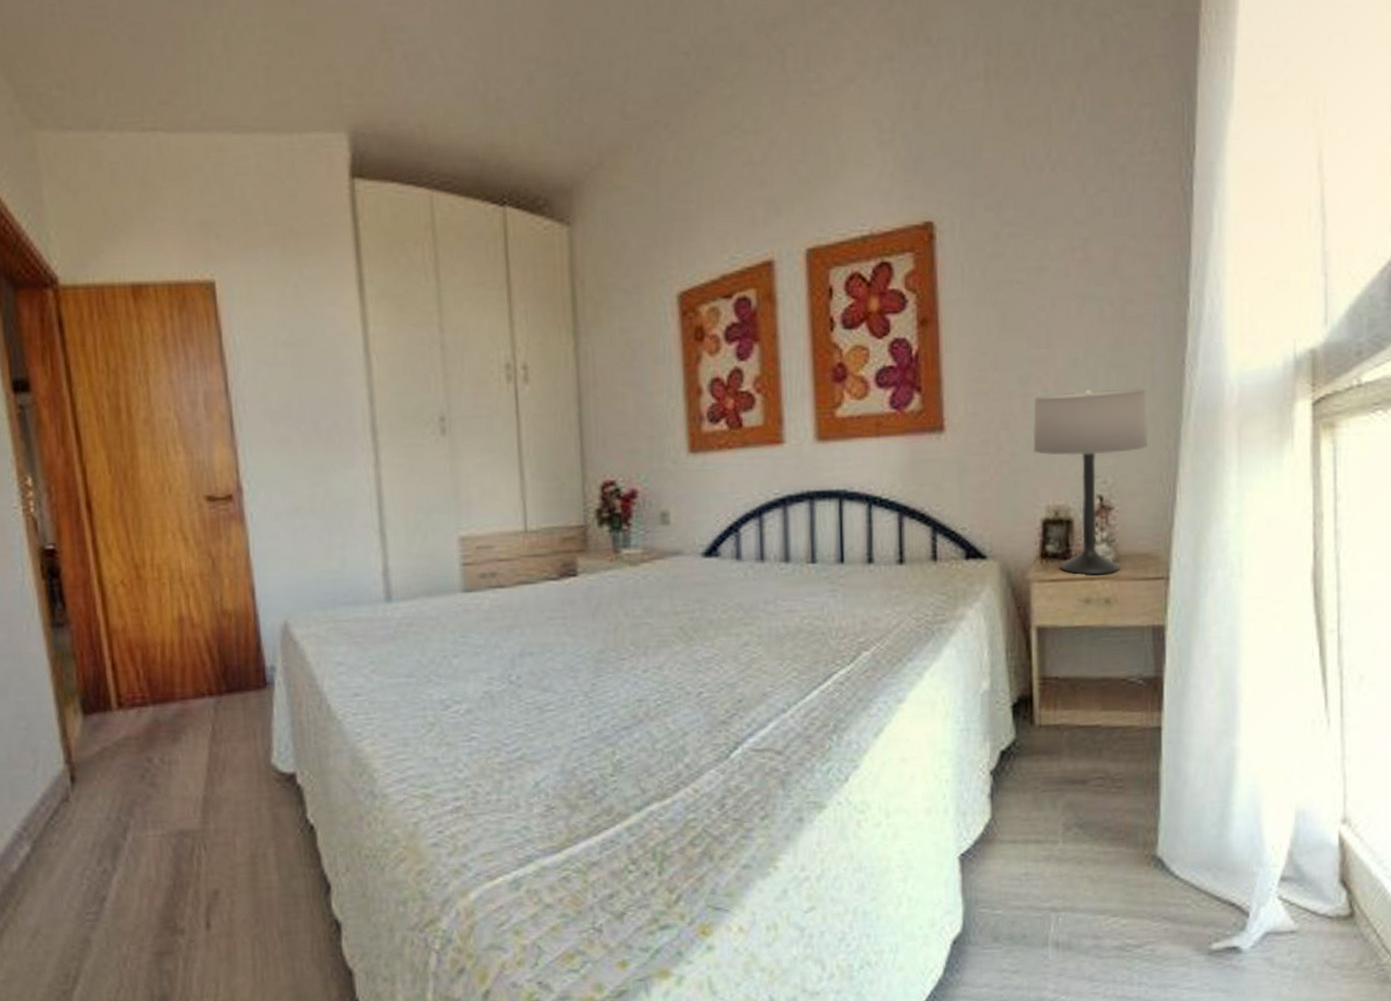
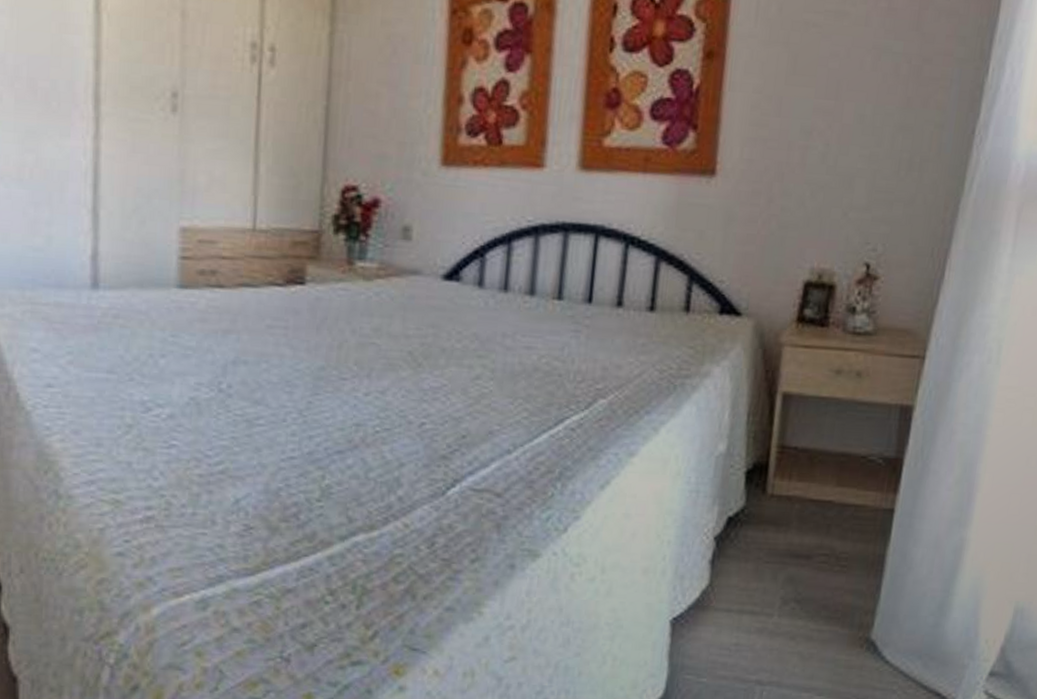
table lamp: present [1032,388,1149,576] -> none [805,149,931,347]

